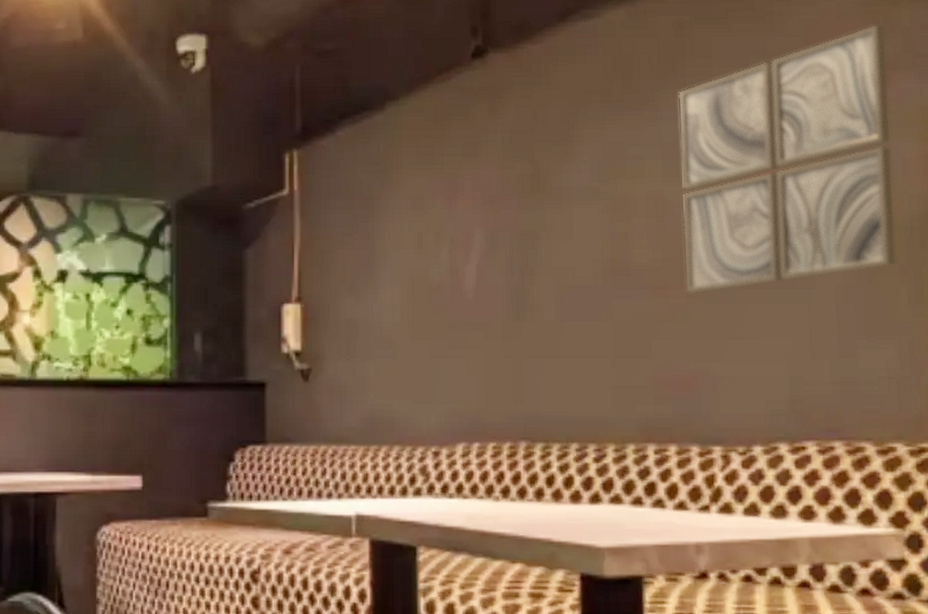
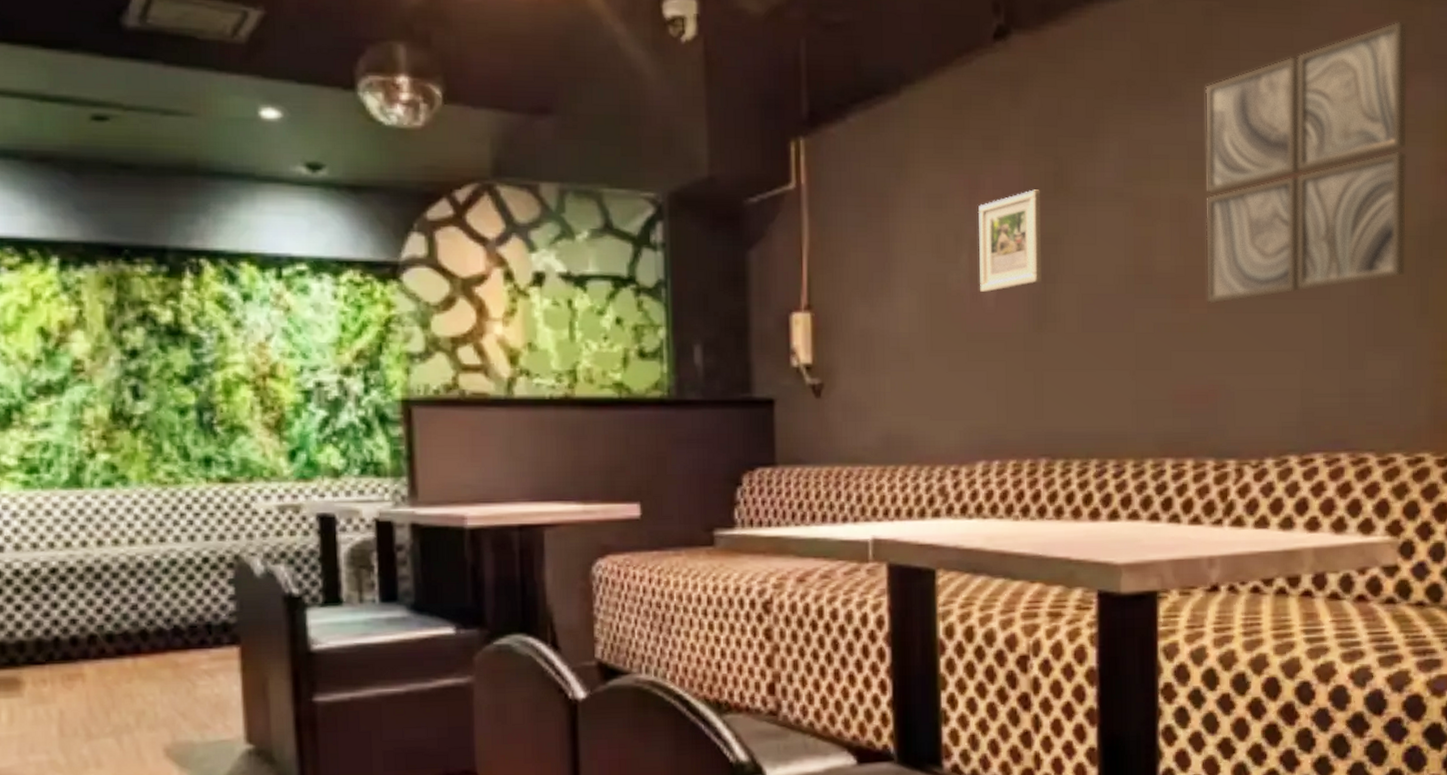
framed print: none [458,190,519,285] -> present [978,189,1042,293]

